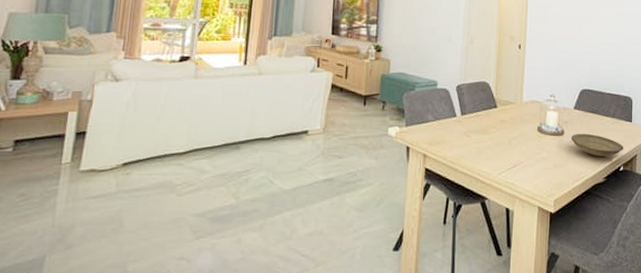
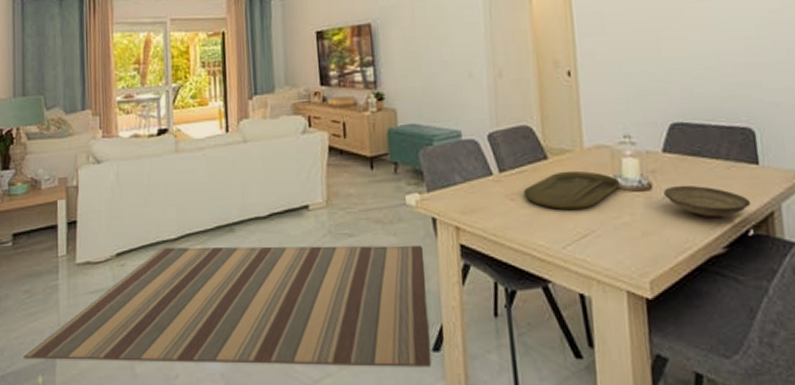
rug: none [8,160,396,263] -> present [23,245,432,367]
placemat: none [477,118,544,147] -> present [524,171,621,210]

